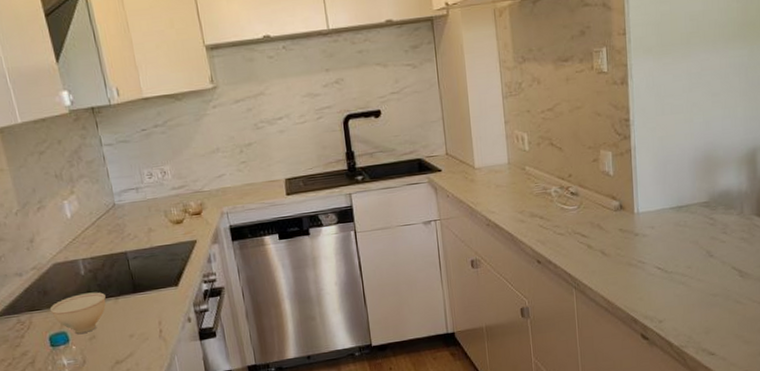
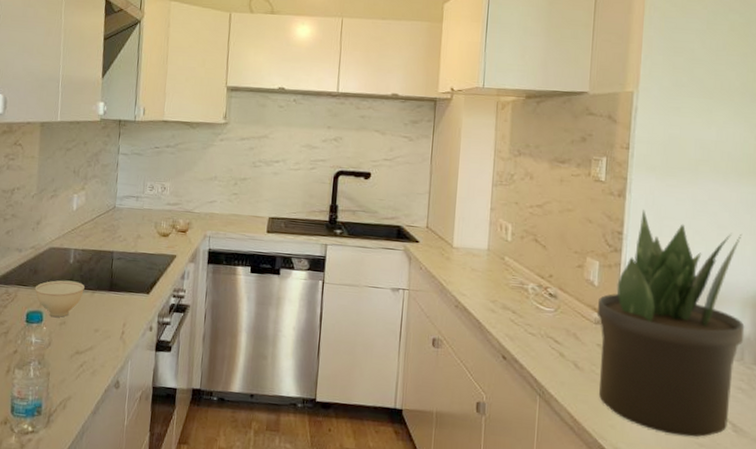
planter: none [615,92,742,293] -> present [597,210,745,437]

